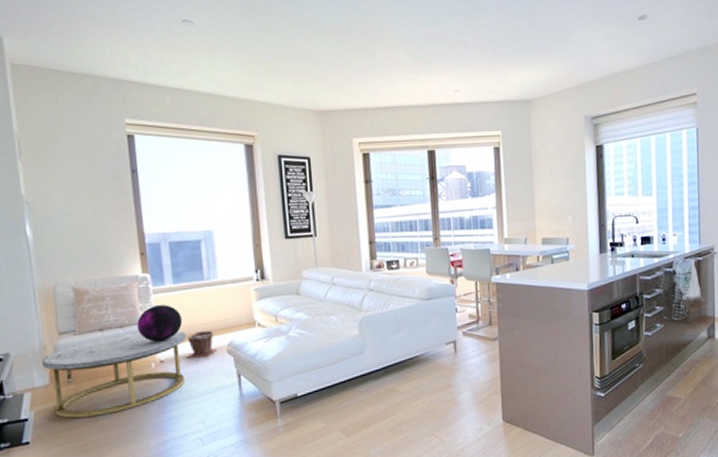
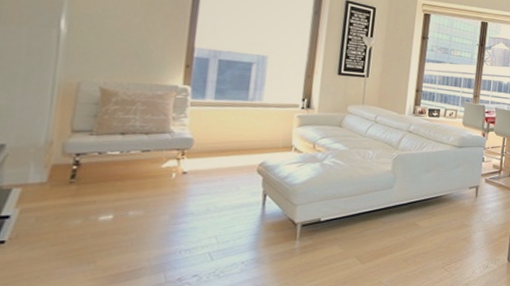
coffee table: present [41,330,187,418] -> none [42,141,218,220]
decorative orb: present [137,305,183,342] -> none [164,117,217,154]
plant pot: present [187,330,217,358] -> none [213,147,247,173]

